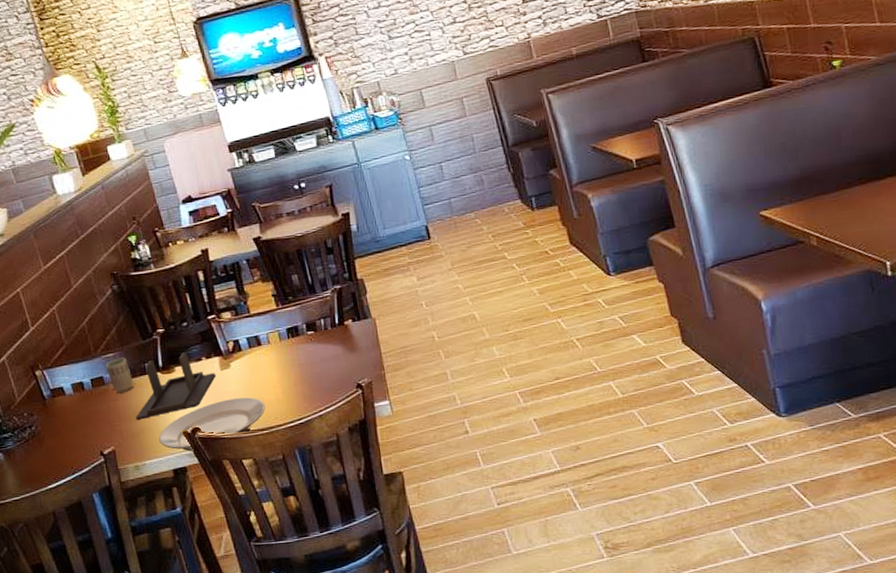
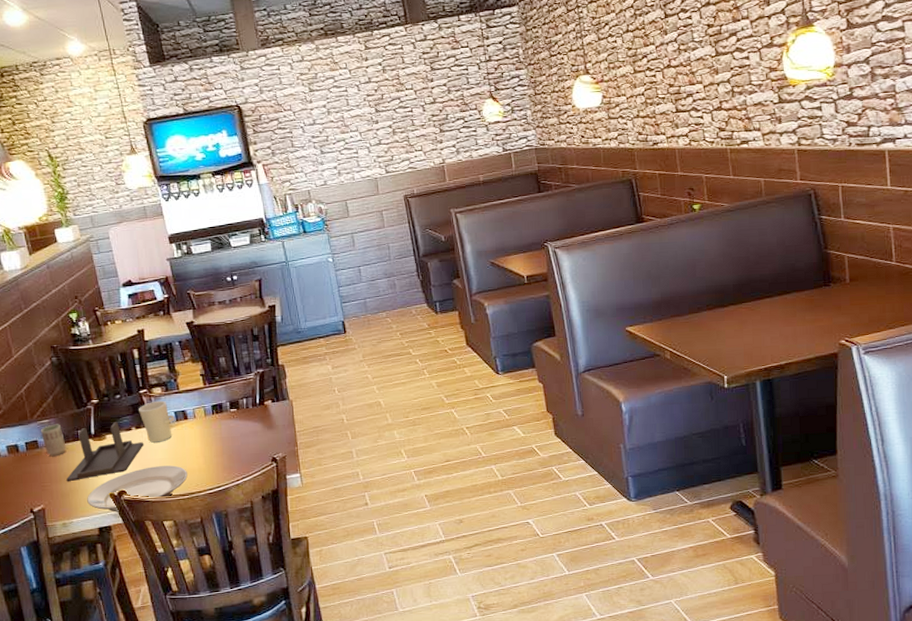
cup: none [208,326,248,373] -> present [139,400,175,443]

